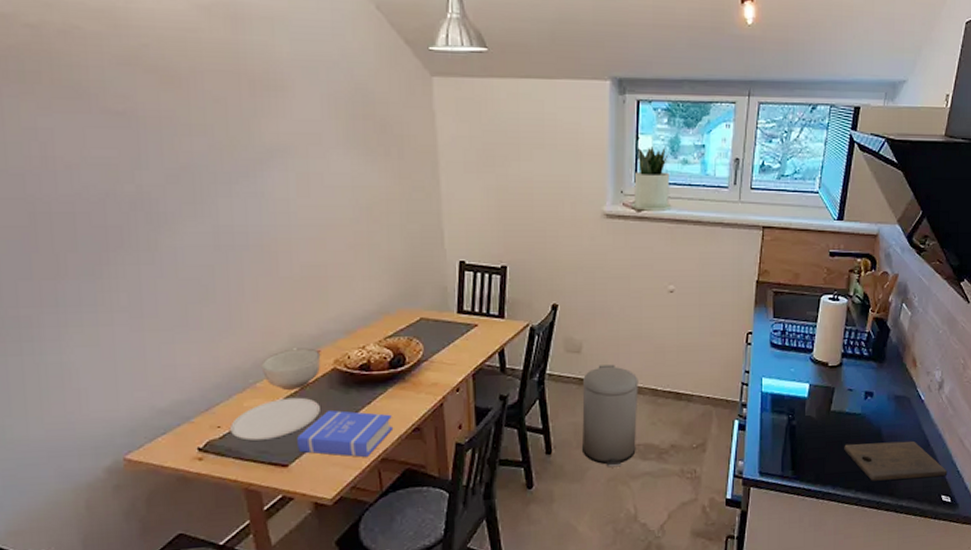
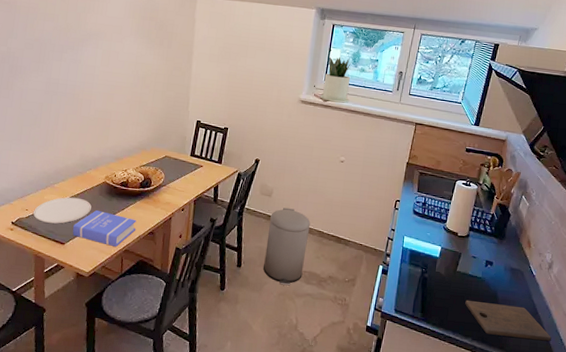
bowl: present [261,348,321,390] -> none [59,164,98,192]

